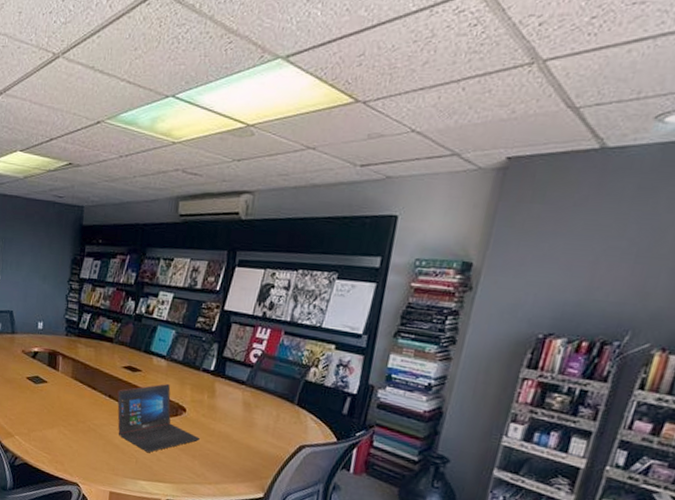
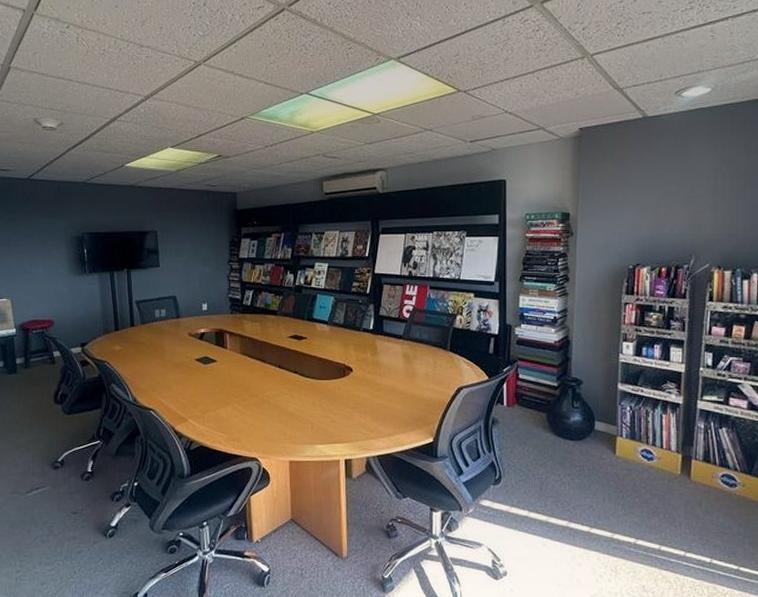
laptop: present [117,383,200,453] -> none [287,347,368,416]

